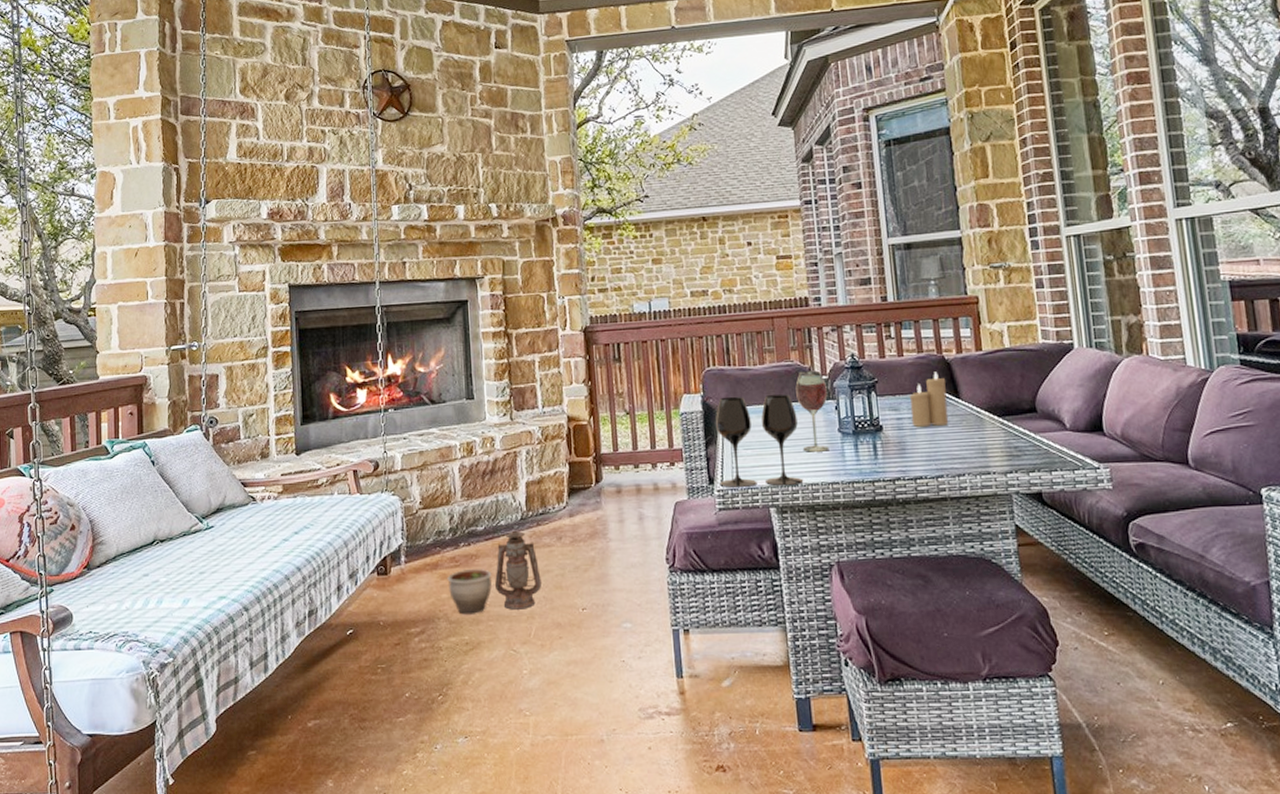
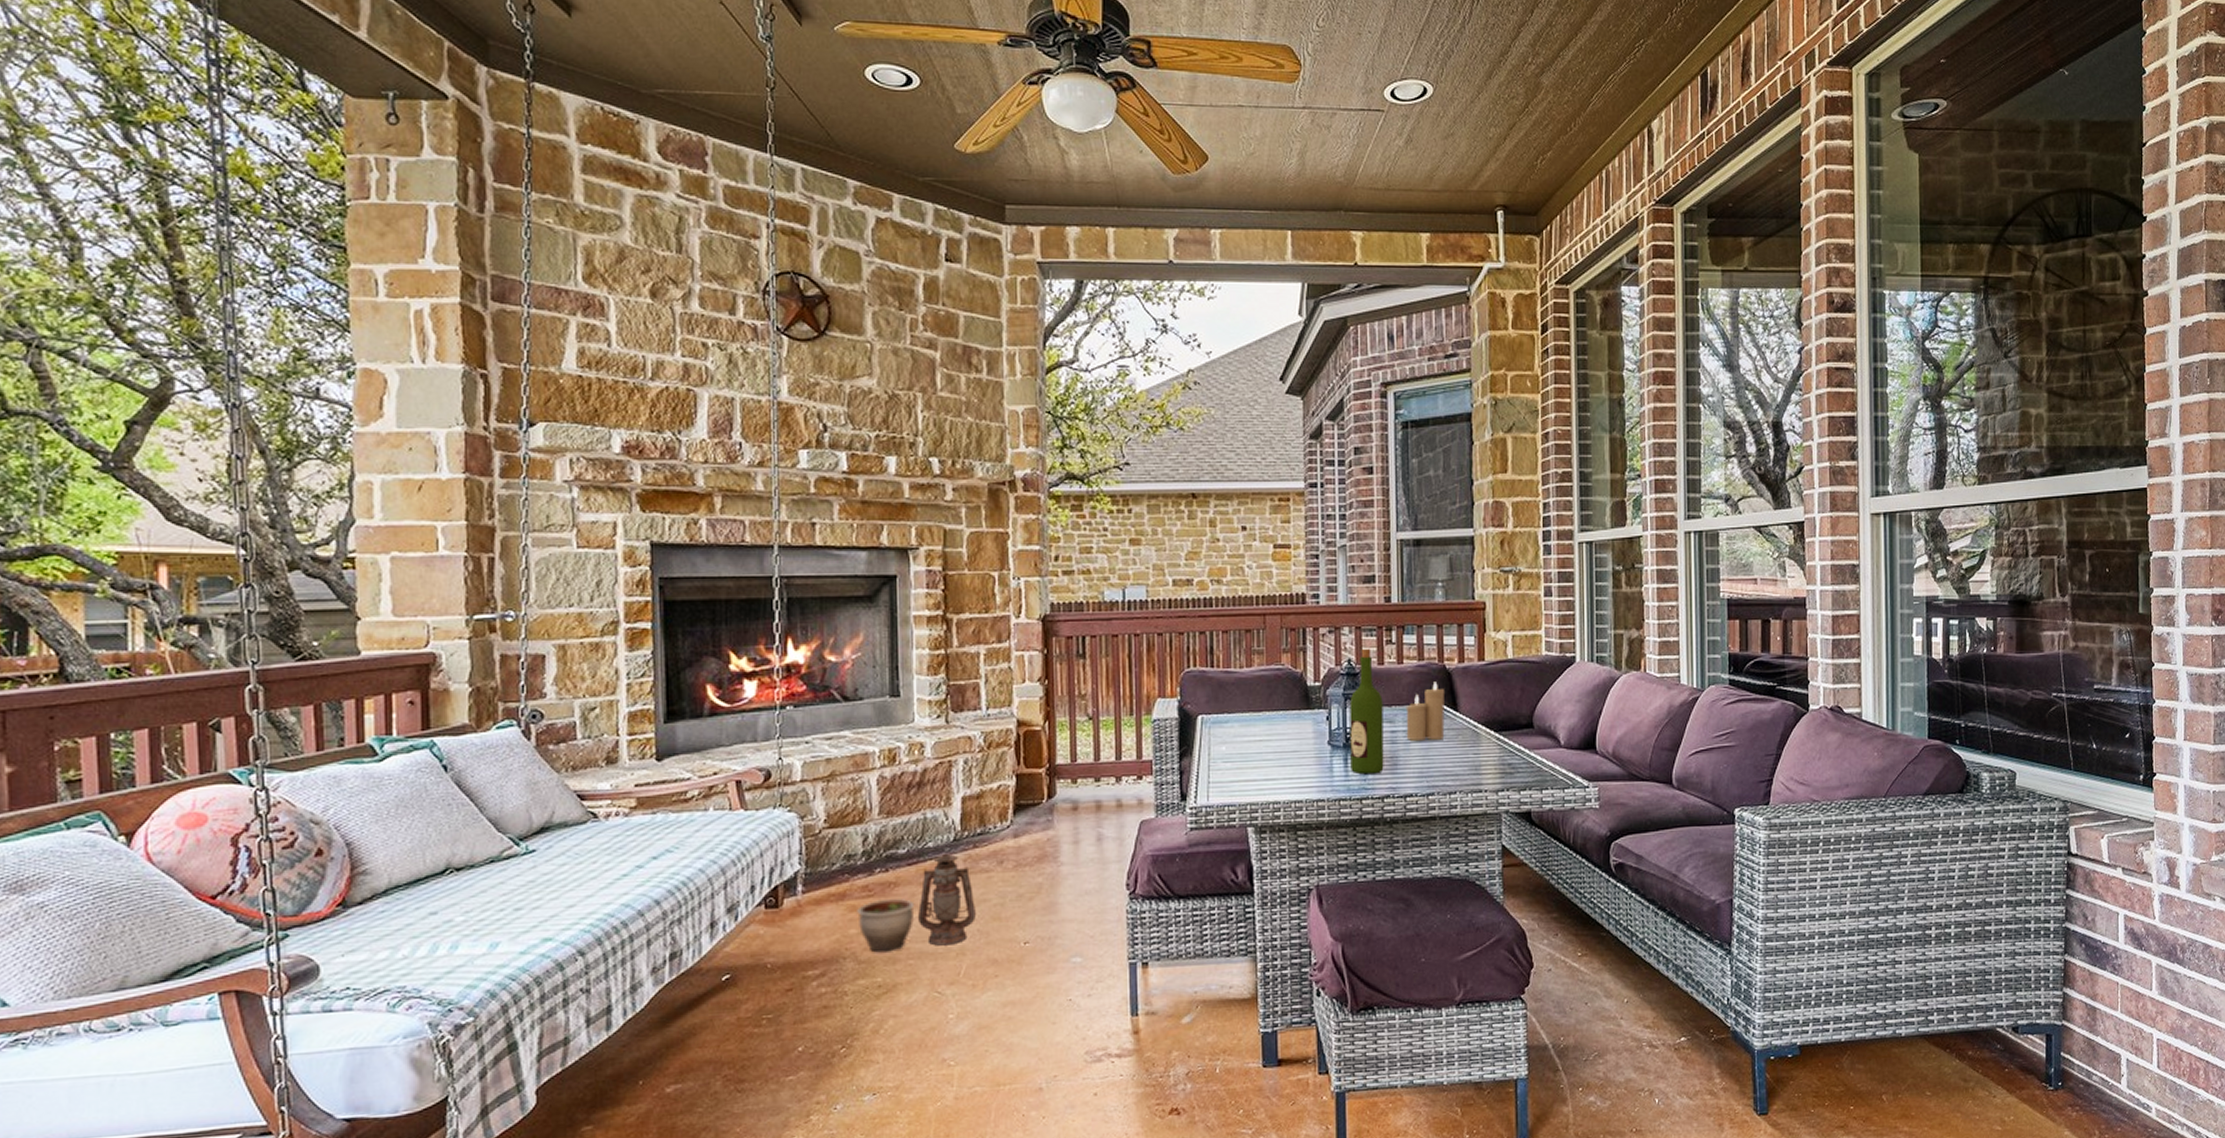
wine glass: present [716,394,804,488] -> none [1193,702,1287,805]
wineglass: present [795,370,829,452] -> none [1285,676,1319,767]
wine bottle: none [855,343,893,459] -> present [1349,648,1384,775]

